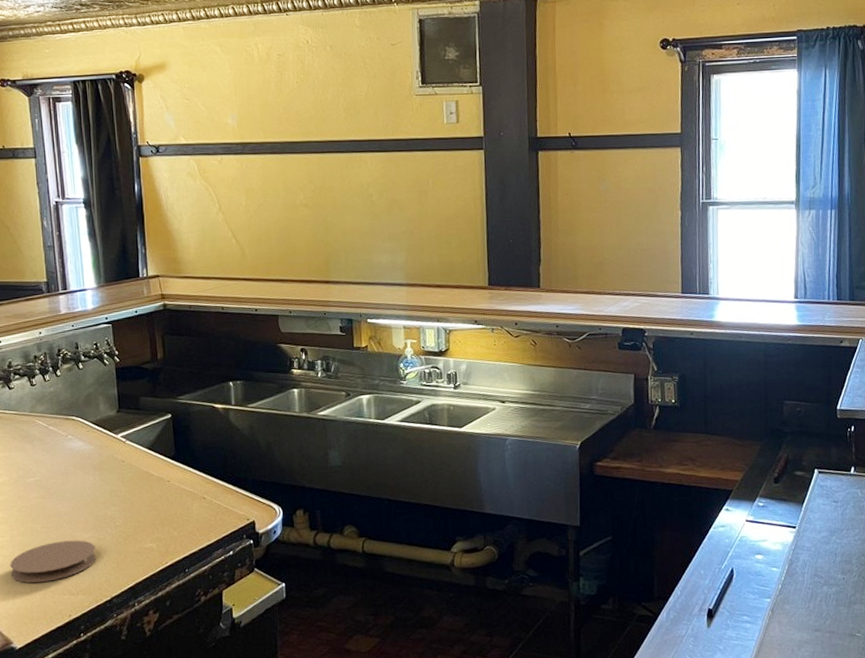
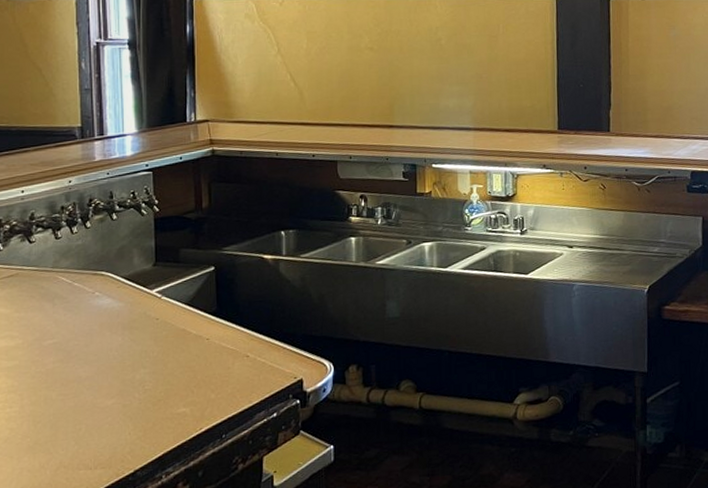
coaster: present [10,540,96,583] -> none [17,407,120,458]

